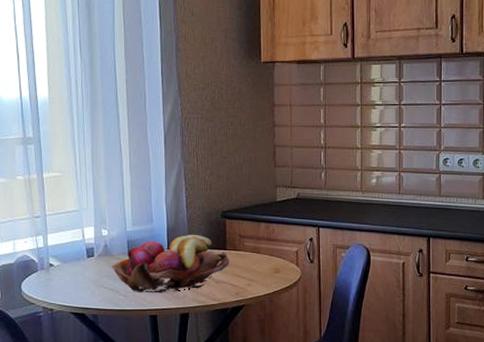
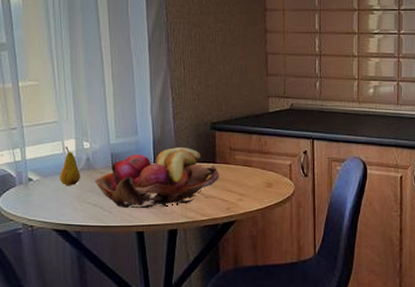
fruit: none [78,234,98,271] -> present [59,146,80,186]

